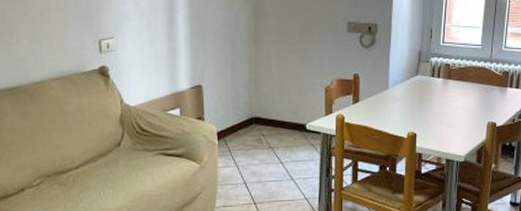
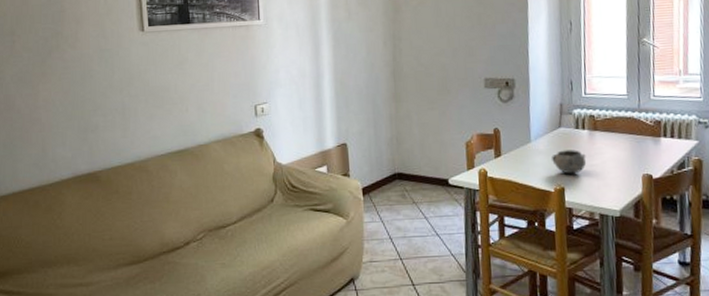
decorative bowl: none [407,97,439,121] -> present [552,150,587,174]

